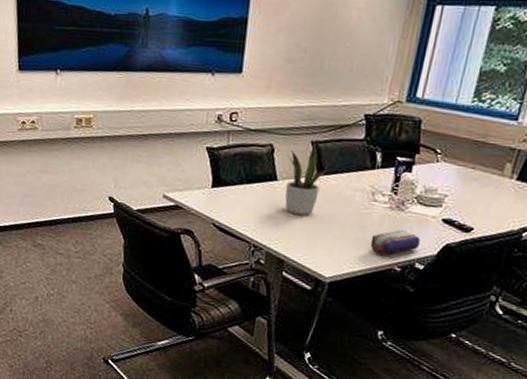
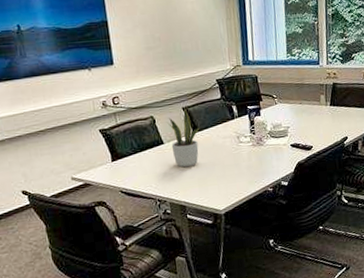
pencil case: present [370,230,420,256] -> none [245,159,280,182]

